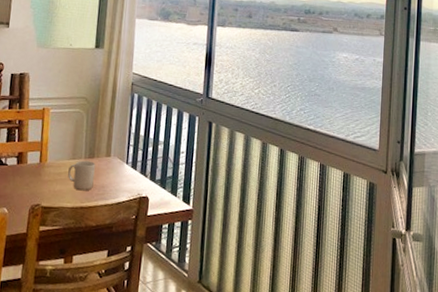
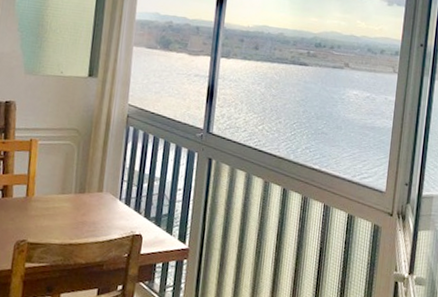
cup: present [68,160,95,191] -> none [56,195,86,228]

